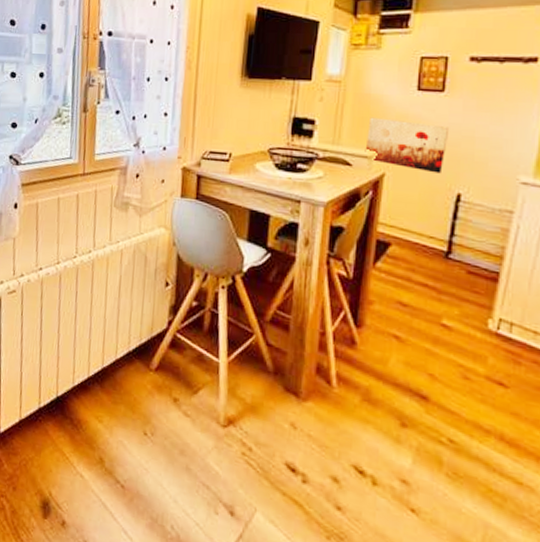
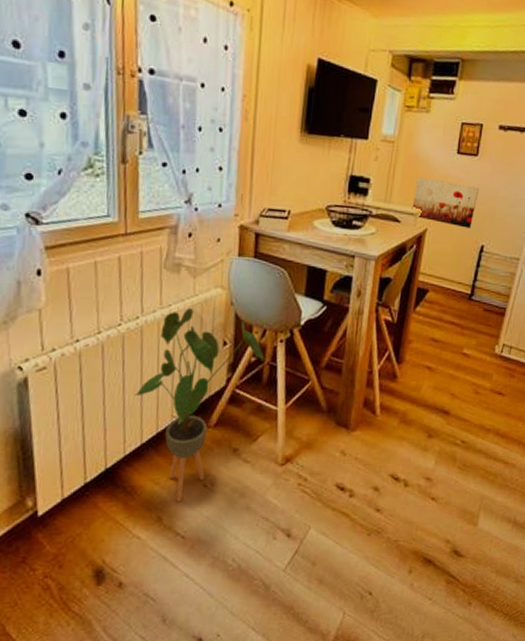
house plant: none [84,246,205,446] -> present [135,308,264,502]

